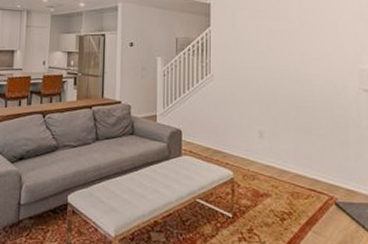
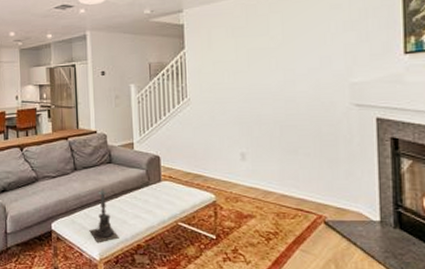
candle holder: none [106,160,136,217] -> present [89,188,119,242]

